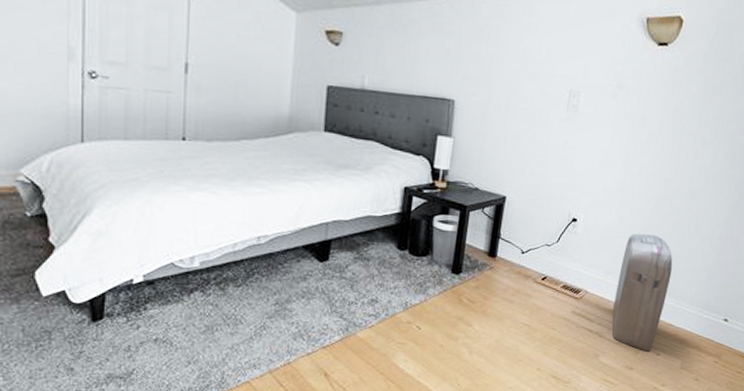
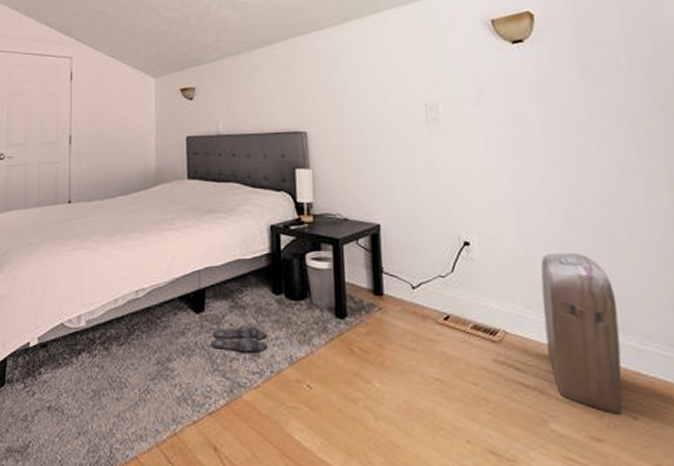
slippers: none [332,275,387,299] -> present [211,325,267,353]

